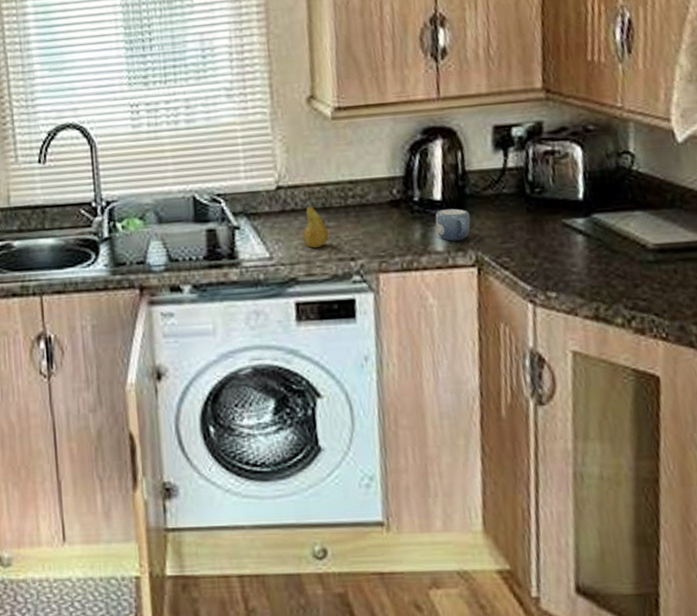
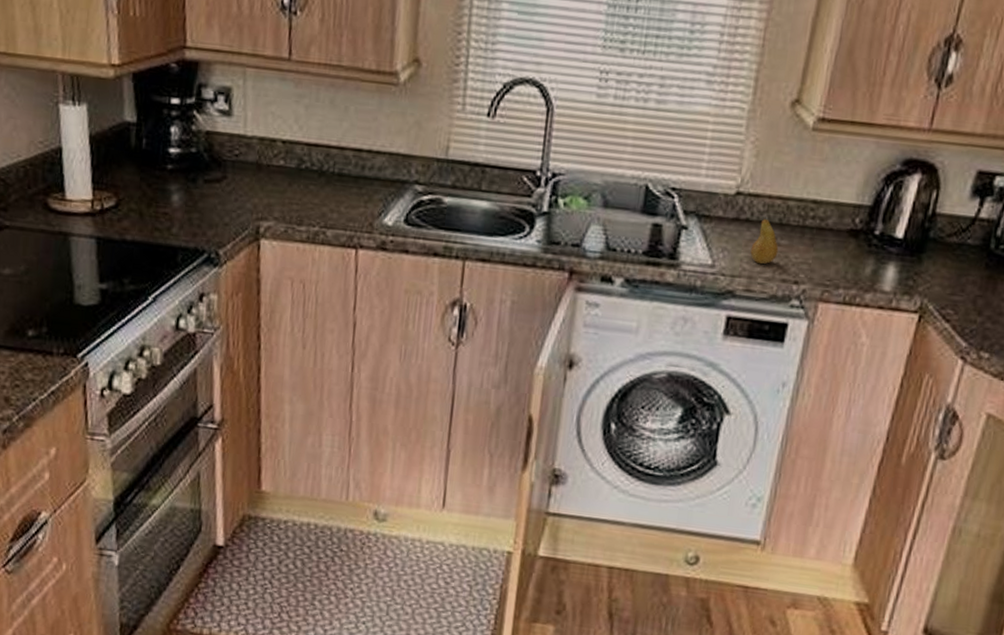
mug: present [435,208,471,241] -> none [889,248,927,284]

